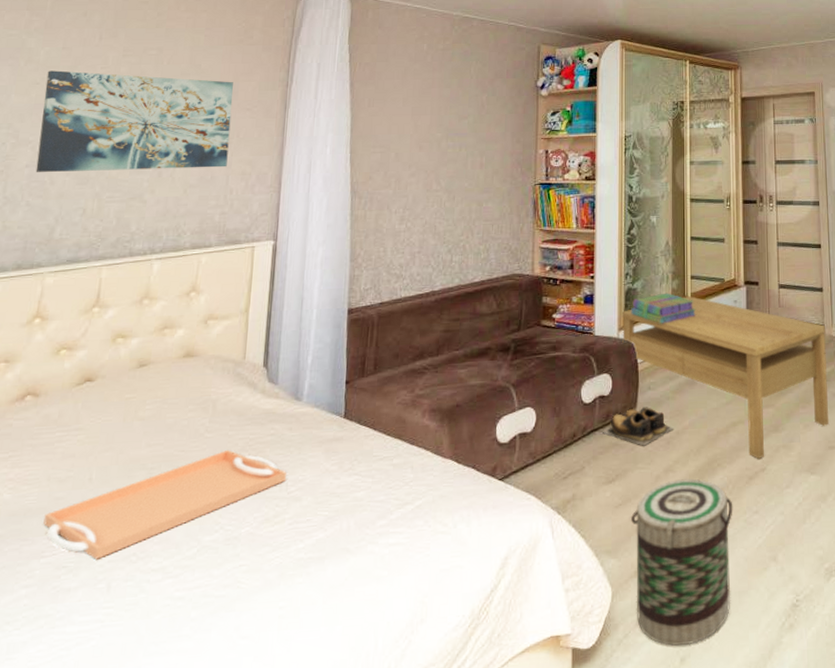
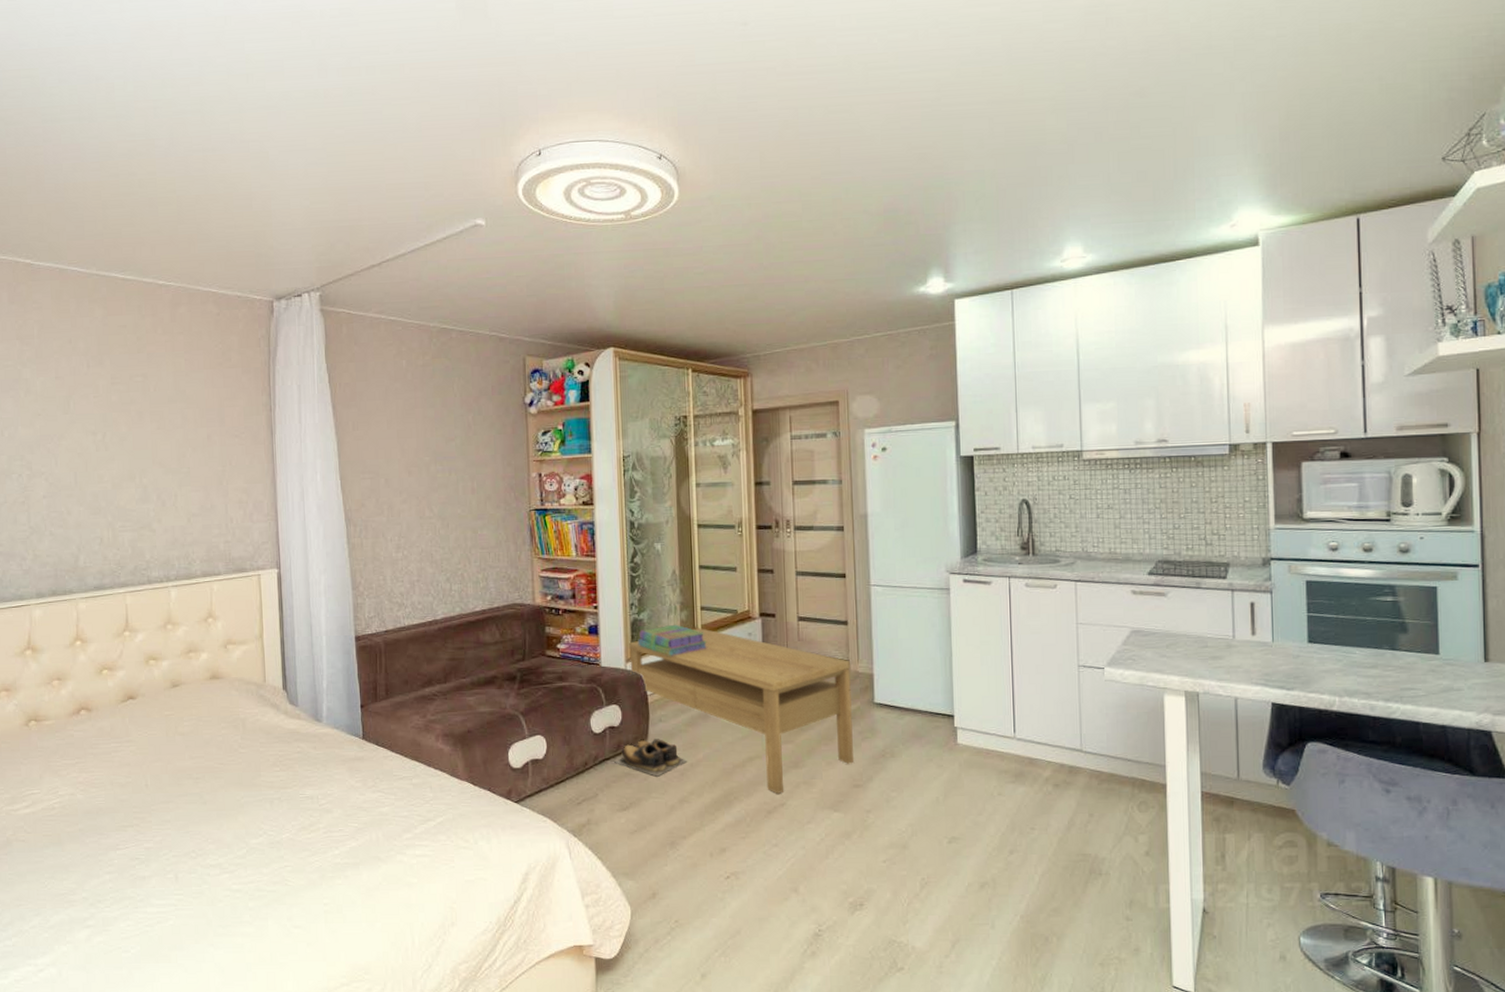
wall art: present [35,70,234,172] -> none [46,401,224,503]
serving tray: present [43,449,286,560] -> none [114,764,316,854]
basket: present [630,478,733,646] -> none [646,810,752,964]

